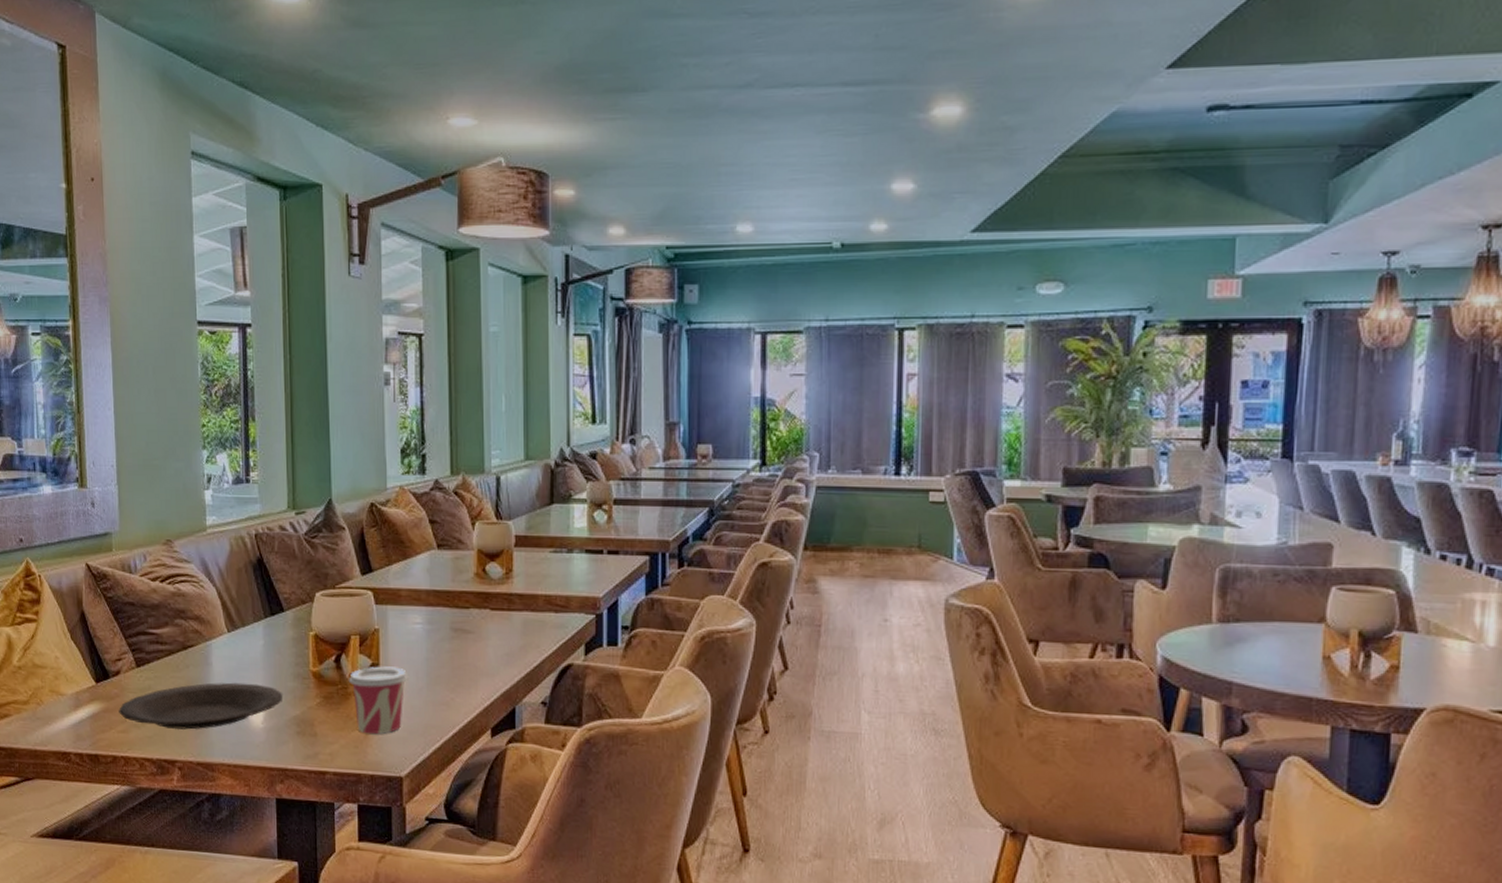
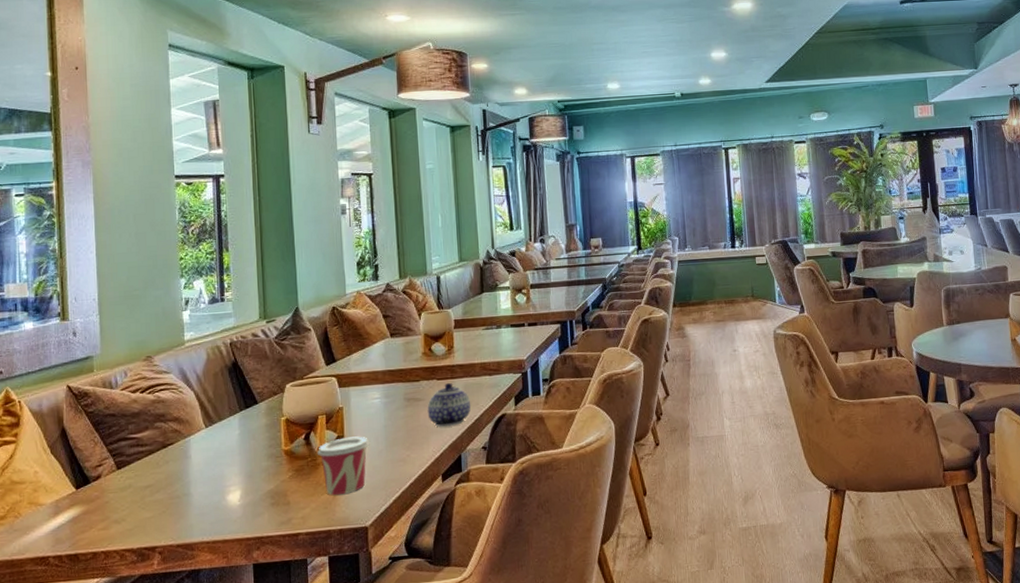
plate: present [119,682,283,730] -> none [99,468,258,519]
teapot: none [477,614,531,671] -> present [427,382,471,427]

